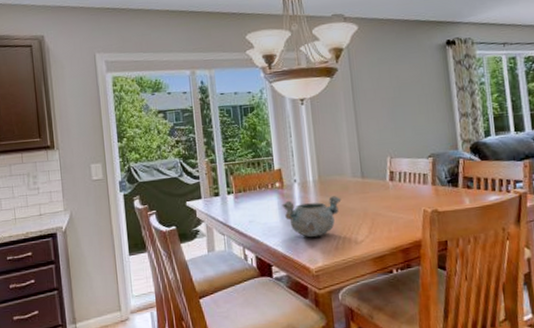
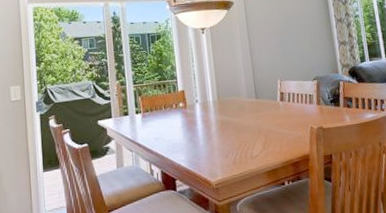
decorative bowl: present [282,196,342,238] -> none [185,115,238,153]

